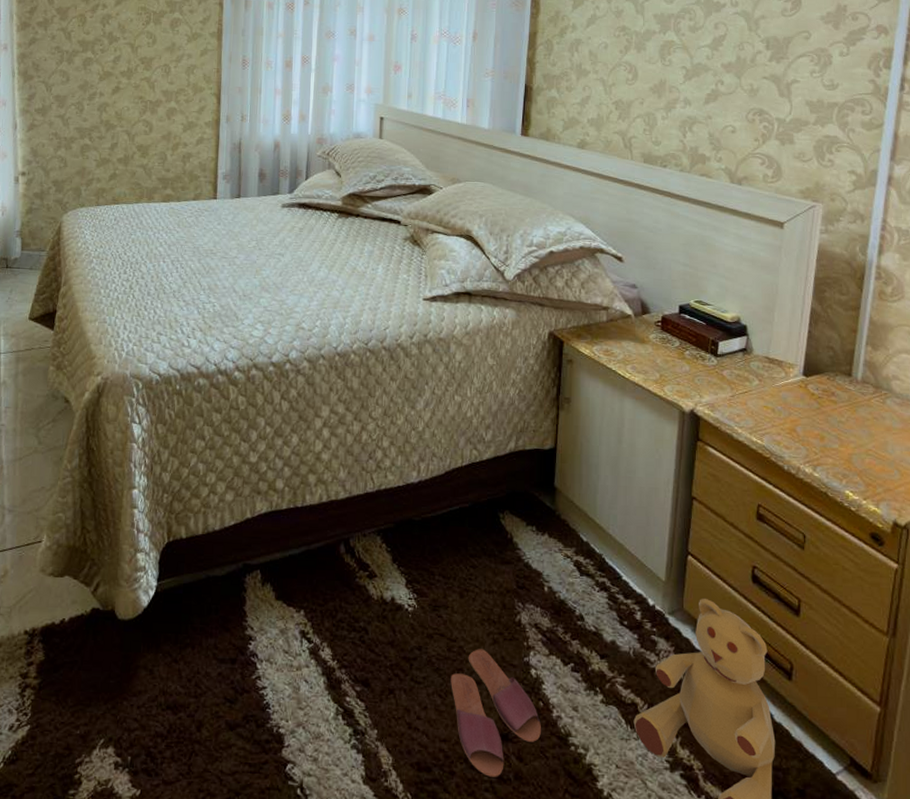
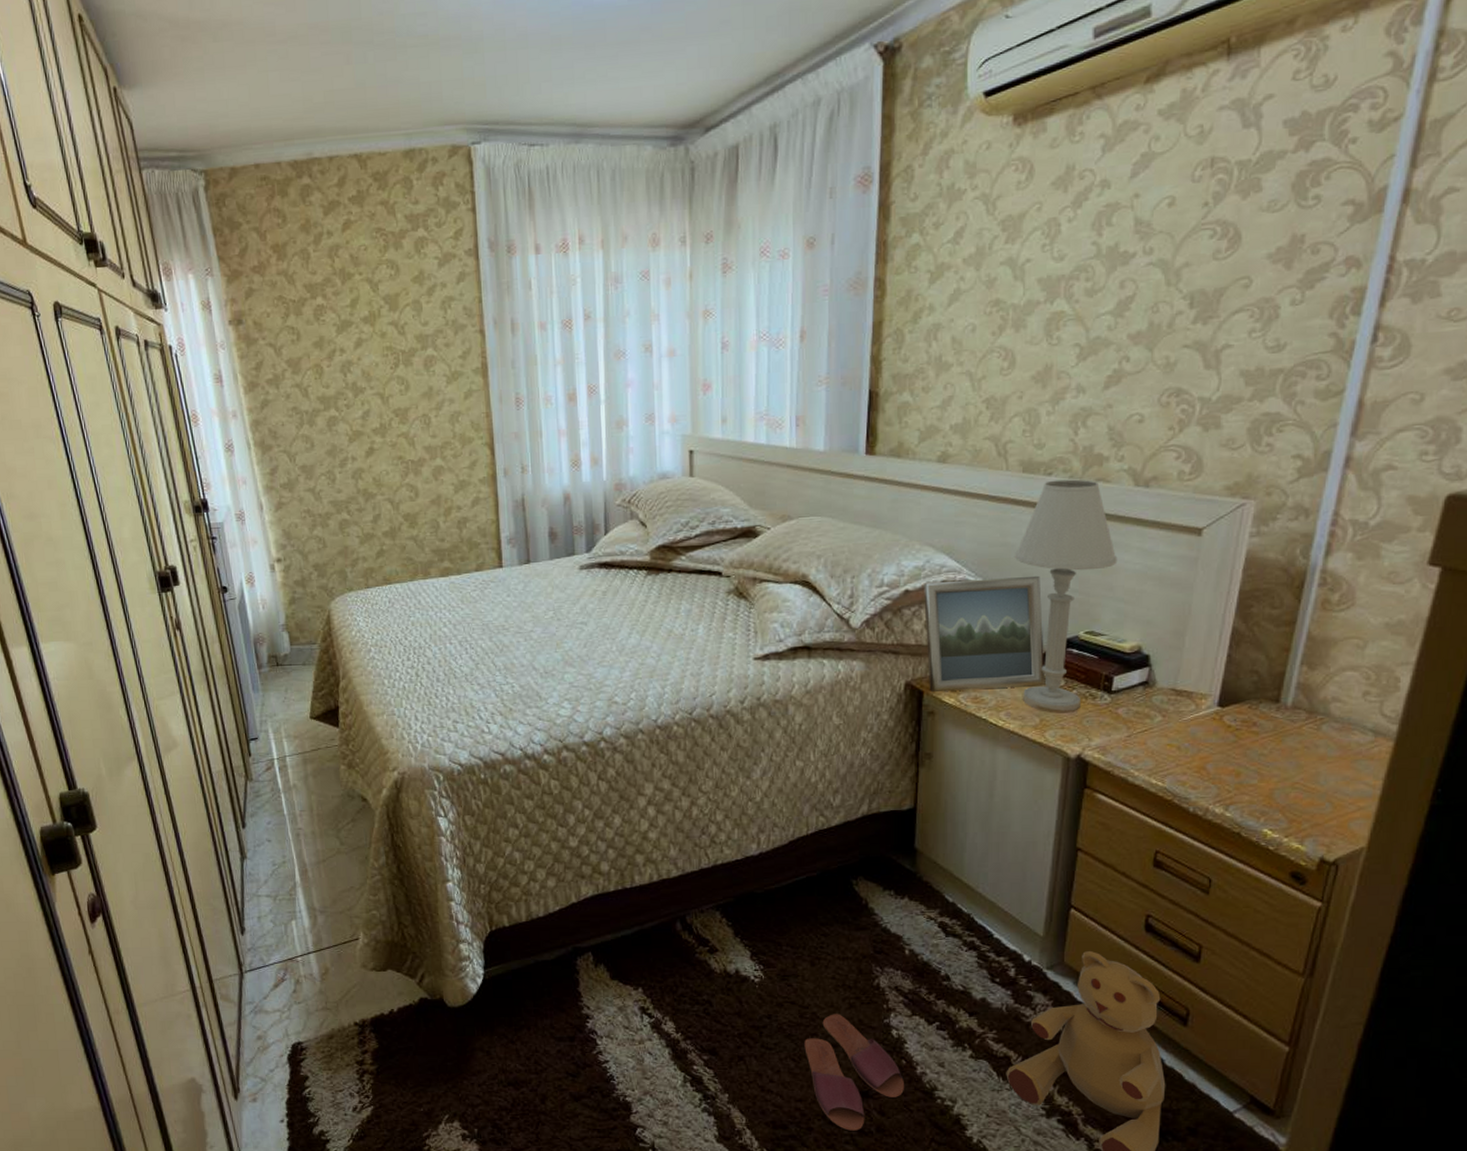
picture frame: none [565,247,664,345] -> present [924,575,1046,692]
table lamp: none [637,171,719,372] -> present [1014,479,1118,715]

